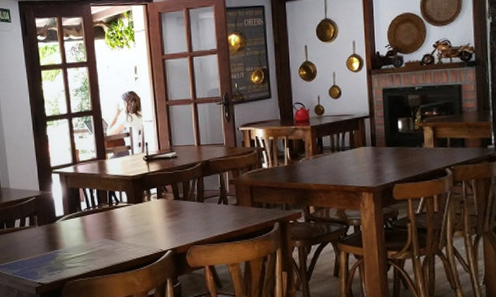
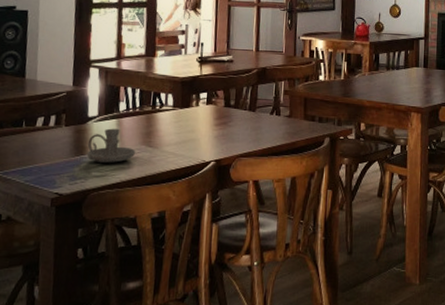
candle holder: none [58,225,101,255] -> present [86,128,136,163]

